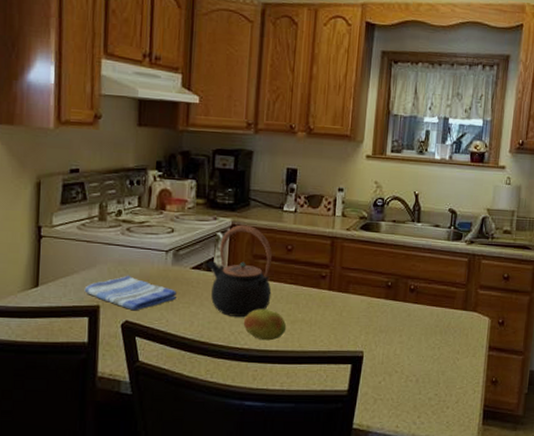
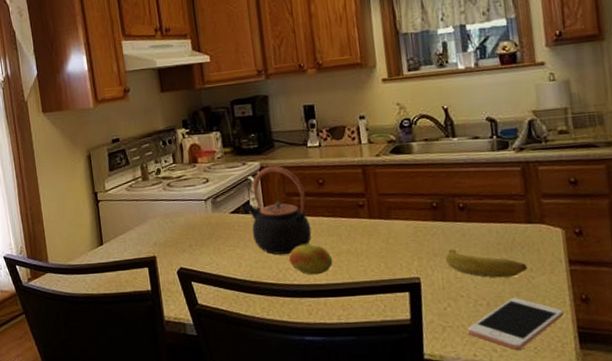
dish towel: present [84,275,177,310] -> none [140,226,222,257]
banana: none [389,327,455,358] -> present [445,249,527,278]
cell phone: none [395,376,476,423] -> present [467,298,565,350]

